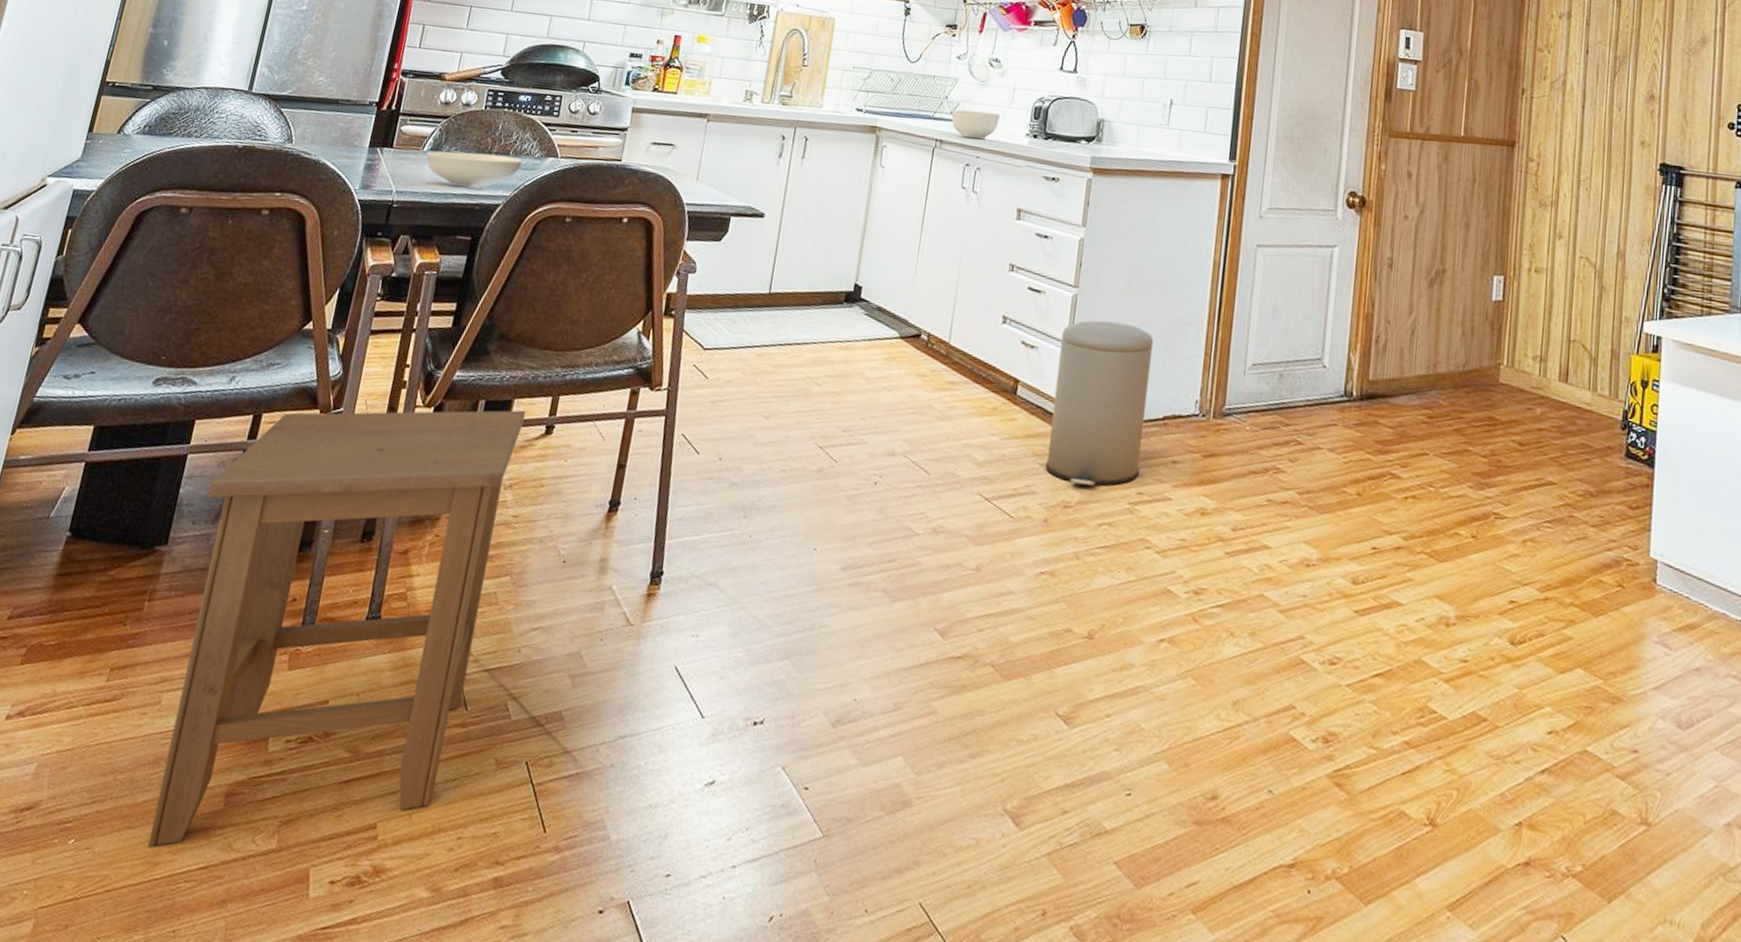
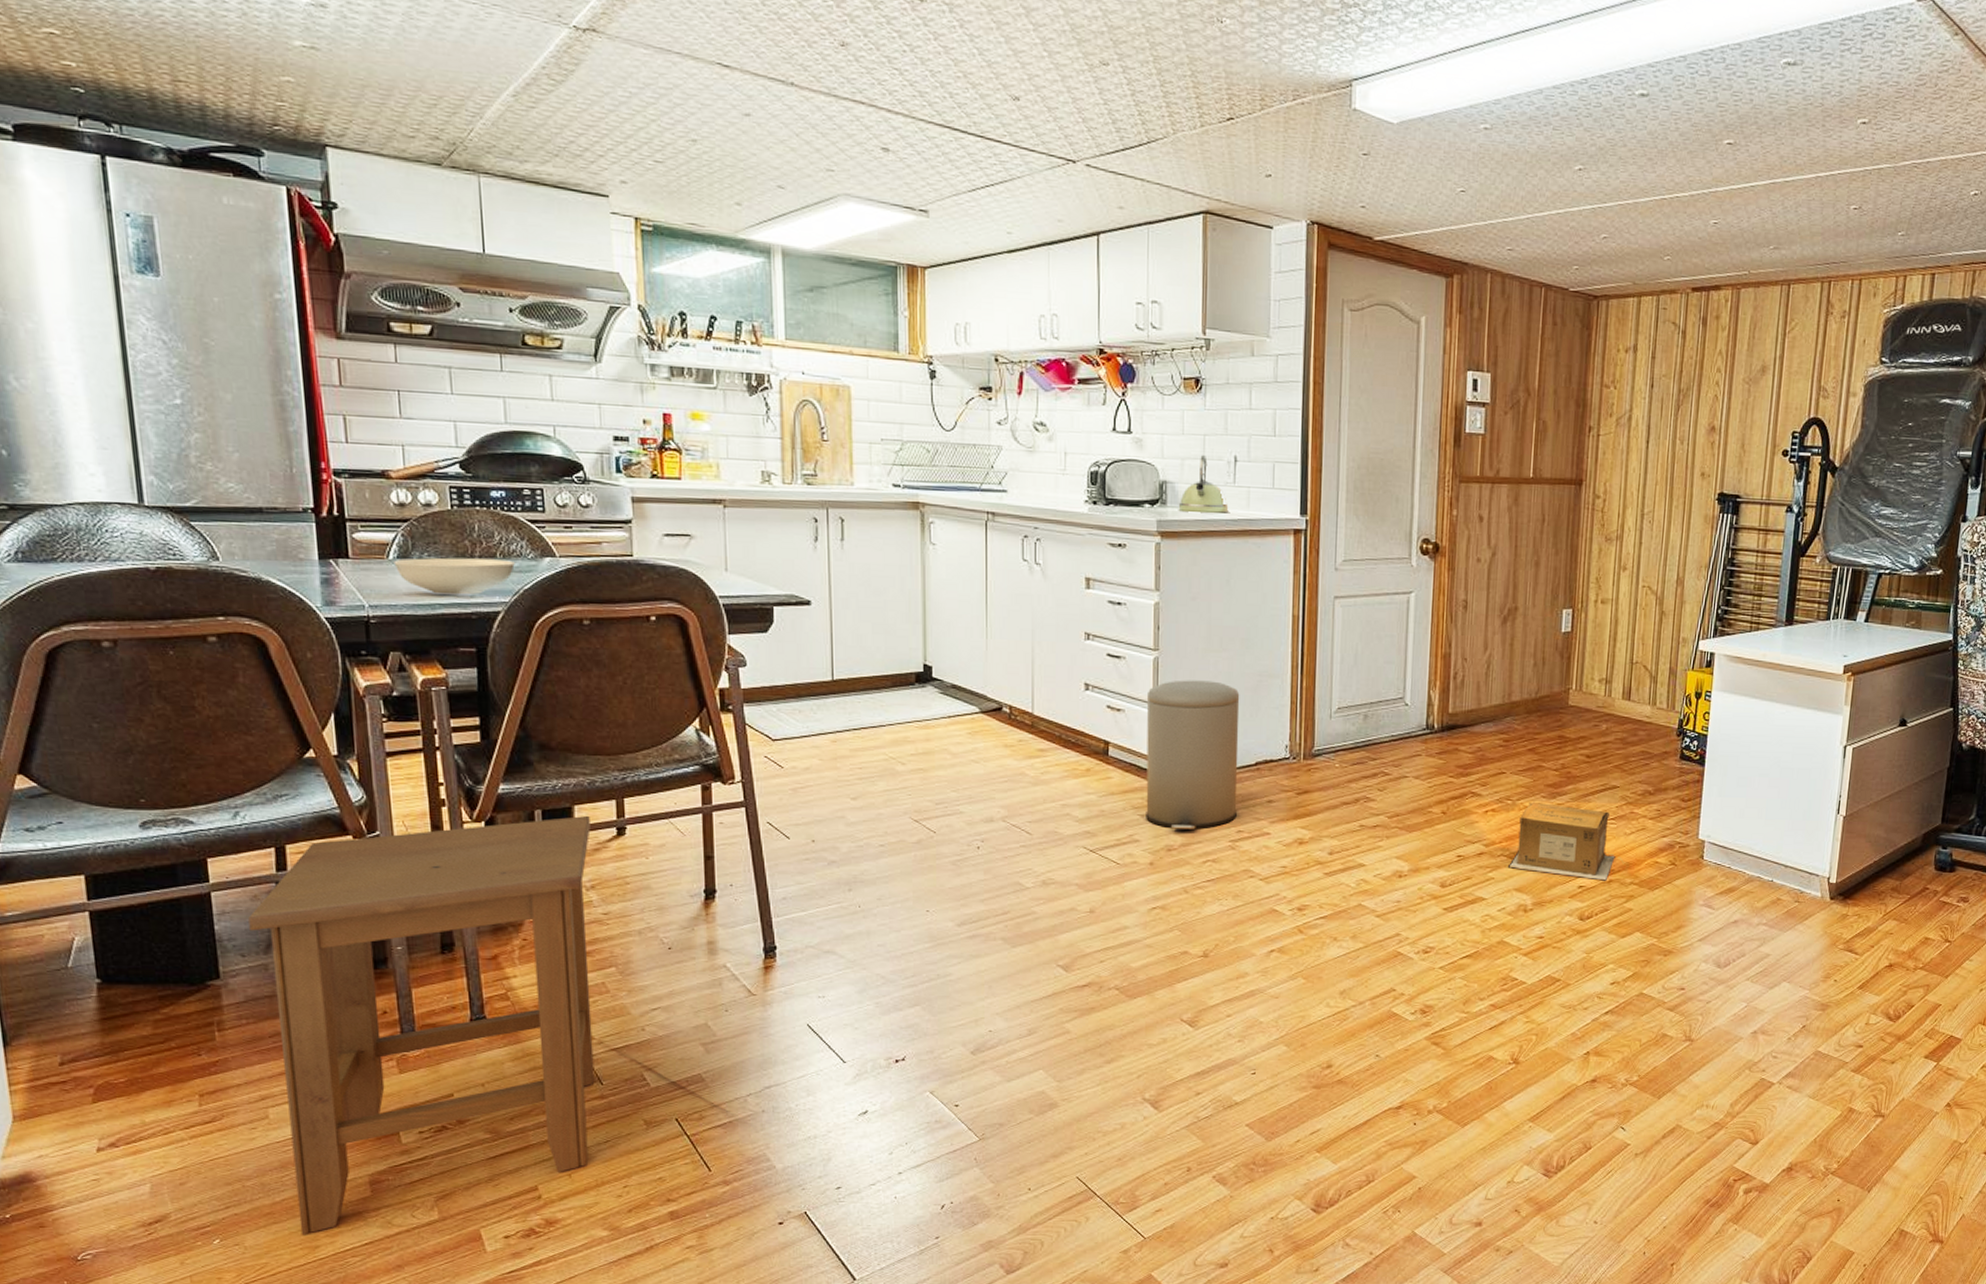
bowl: present [951,110,1000,140] -> none [1001,479,1053,509]
kettle: none [1112,96,1161,155] -> present [1178,454,1229,514]
cardboard box: none [1429,491,1552,600] -> present [1508,801,1615,882]

